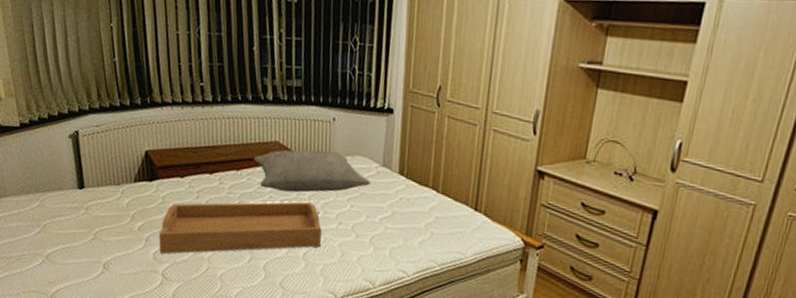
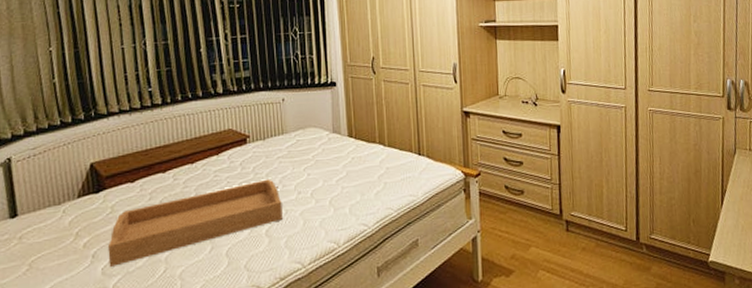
pillow: present [253,149,371,193] -> none [208,128,324,175]

